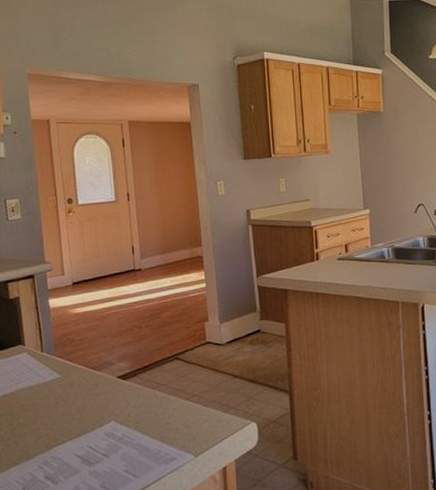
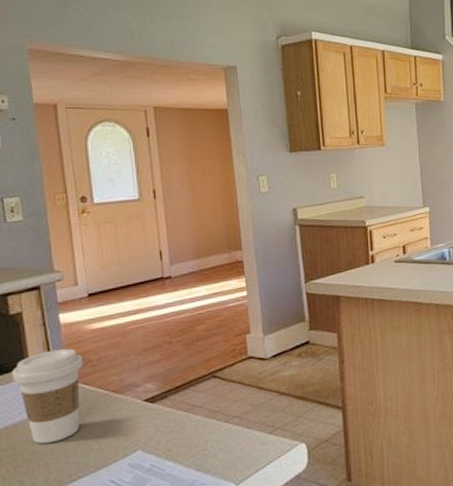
coffee cup: none [10,329,67,411] -> present [12,348,83,444]

